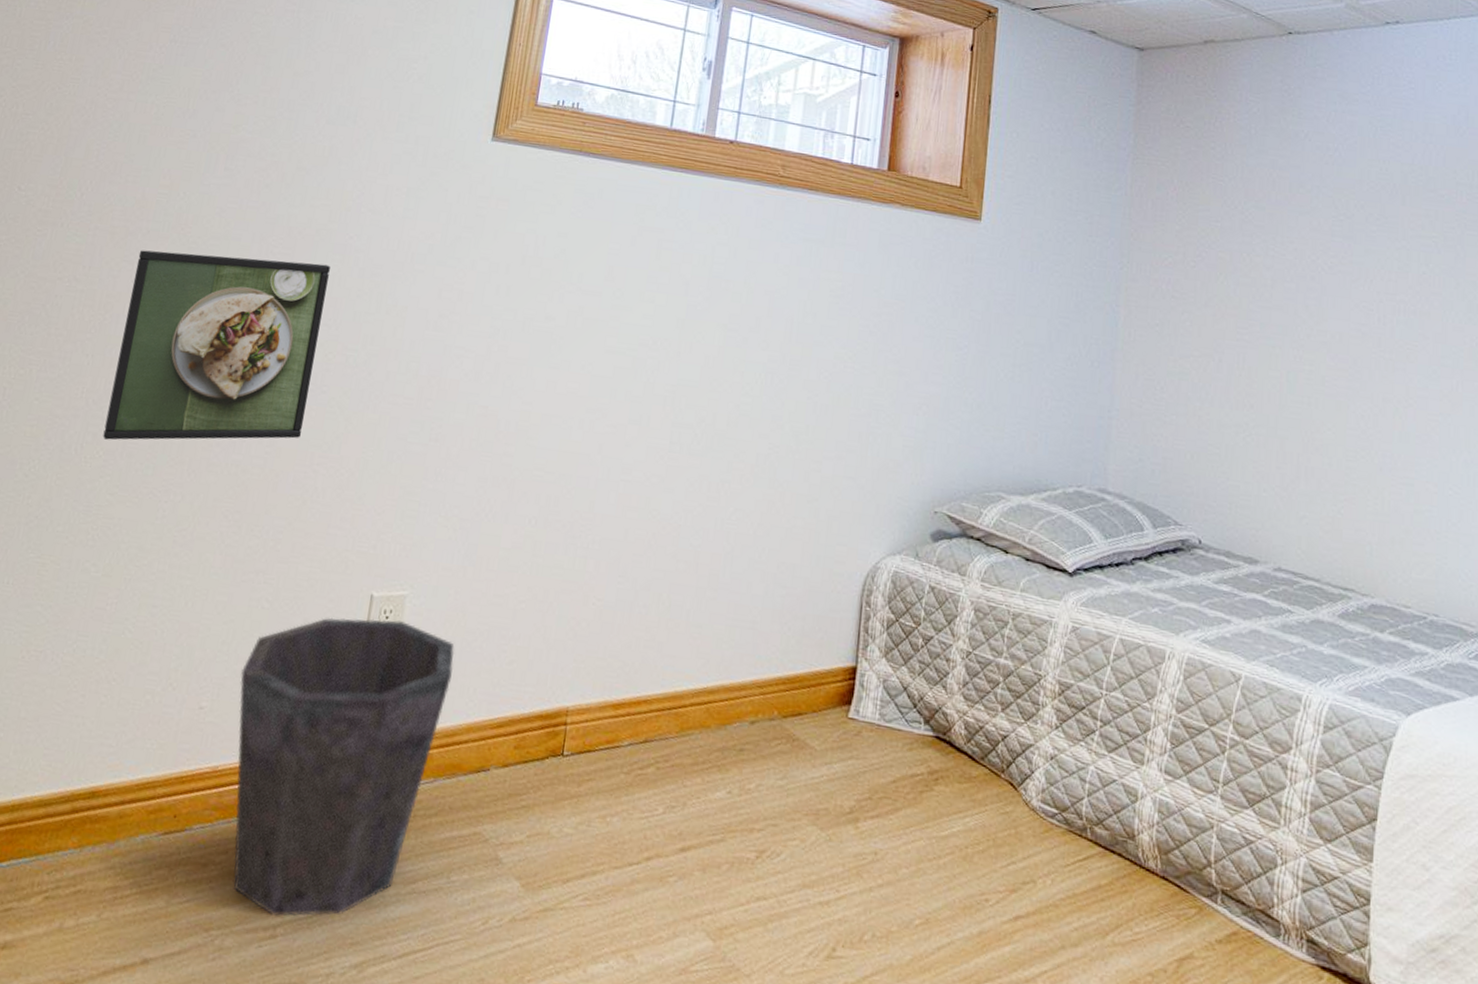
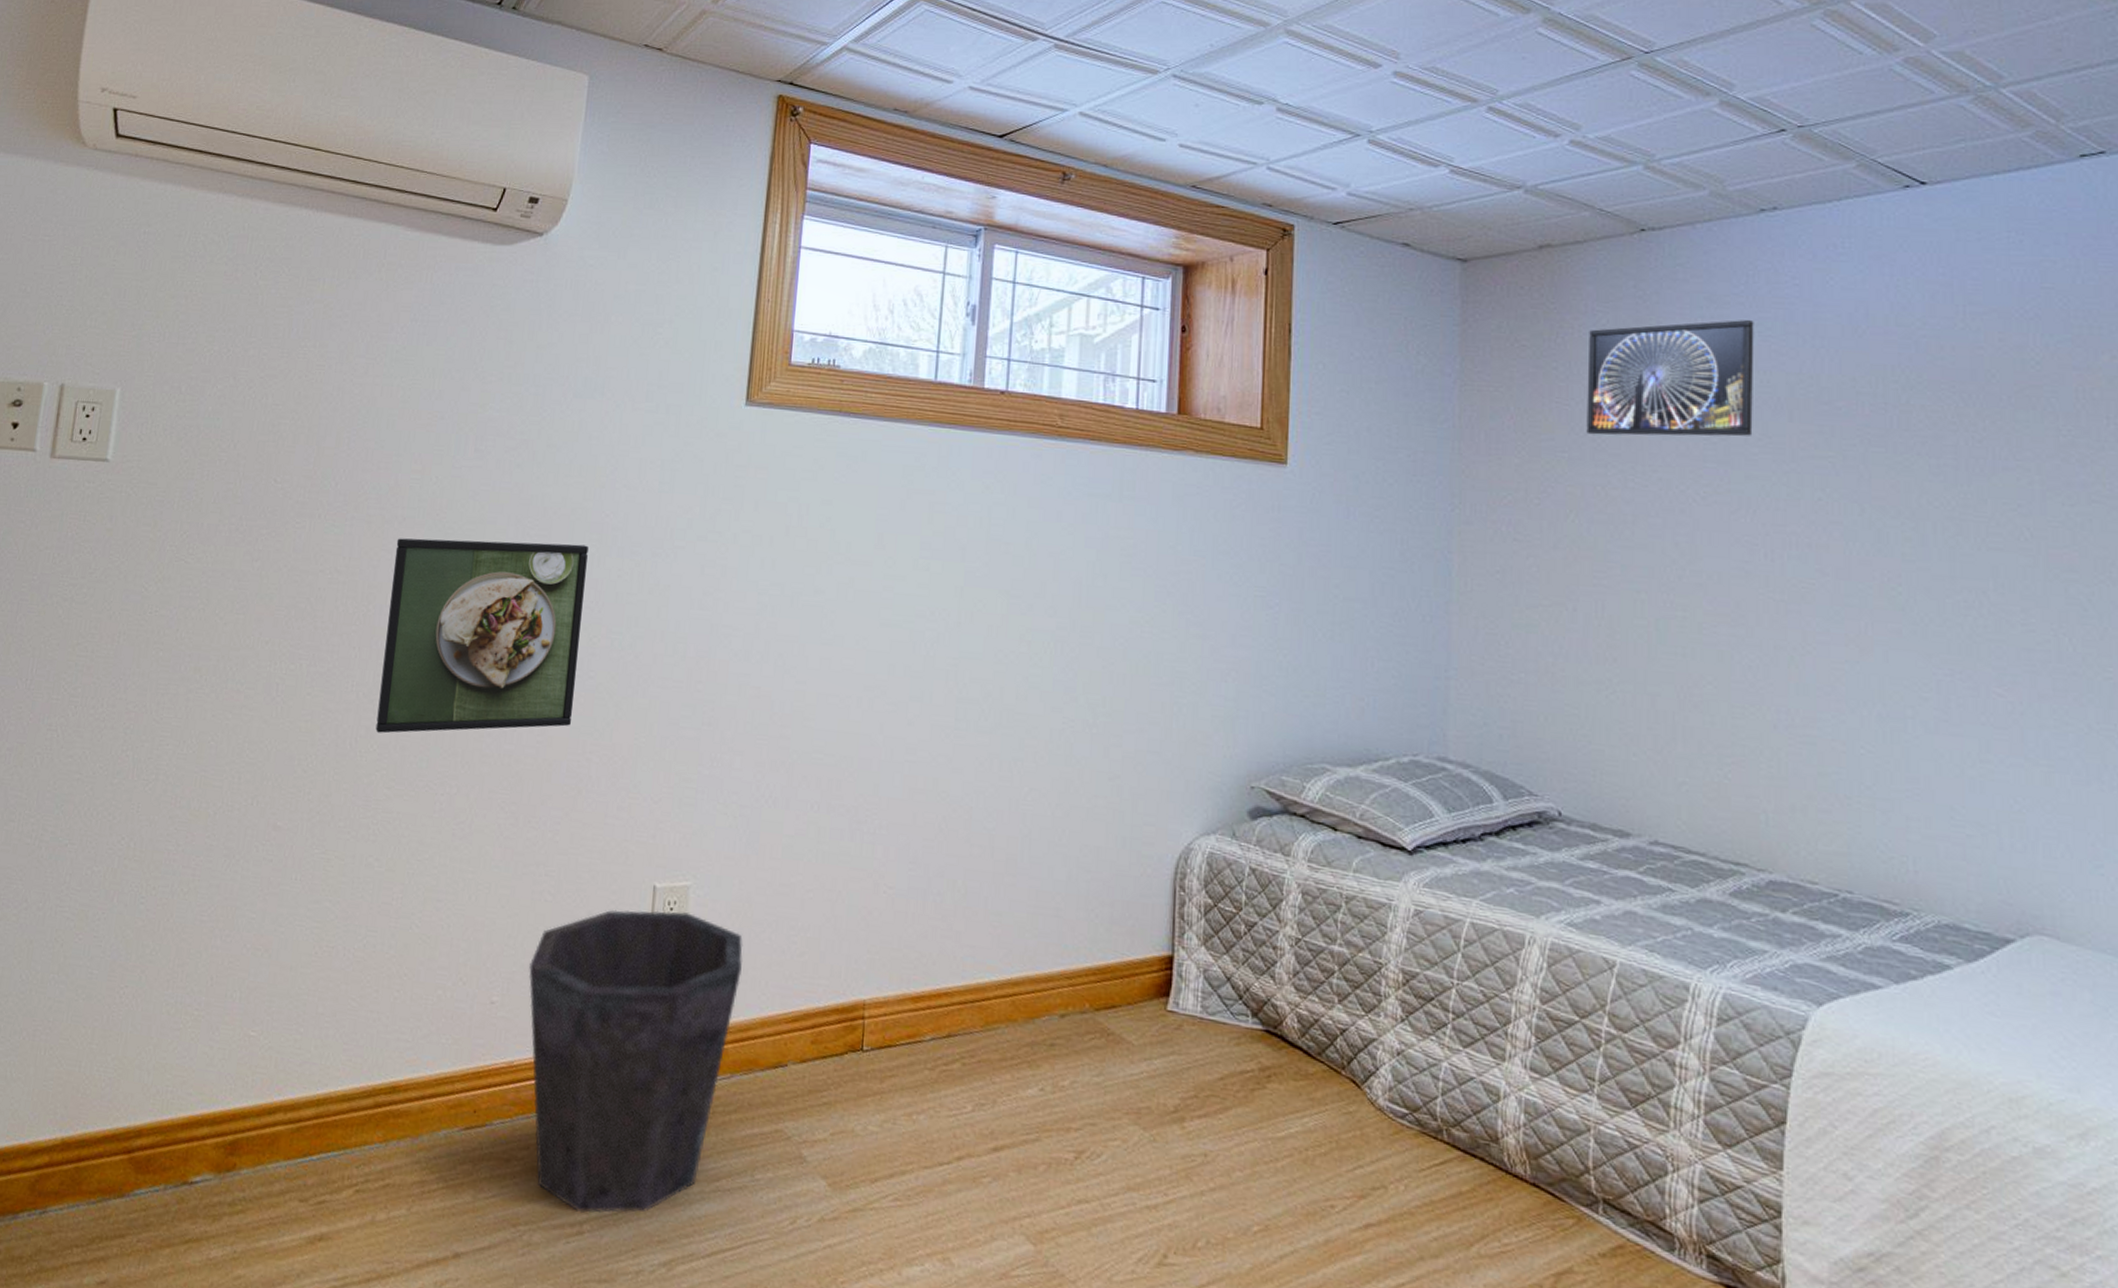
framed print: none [1237,115,1377,216] -> present [1586,320,1754,437]

